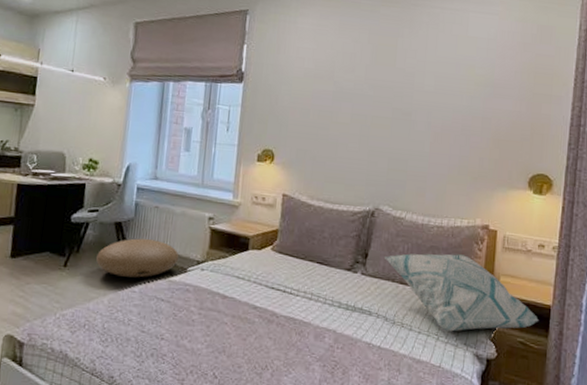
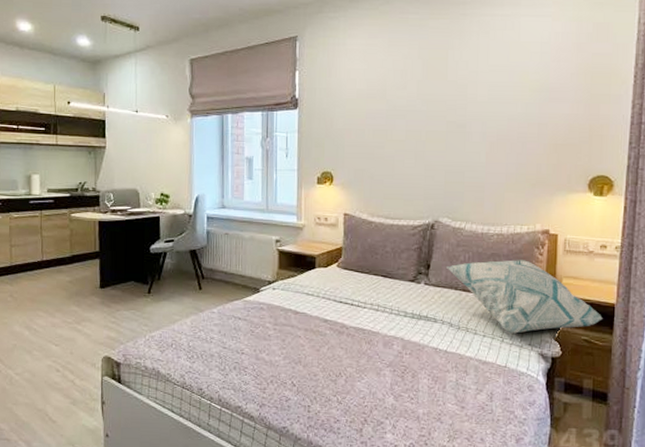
pouf: present [96,238,180,278] -> none [176,264,252,300]

